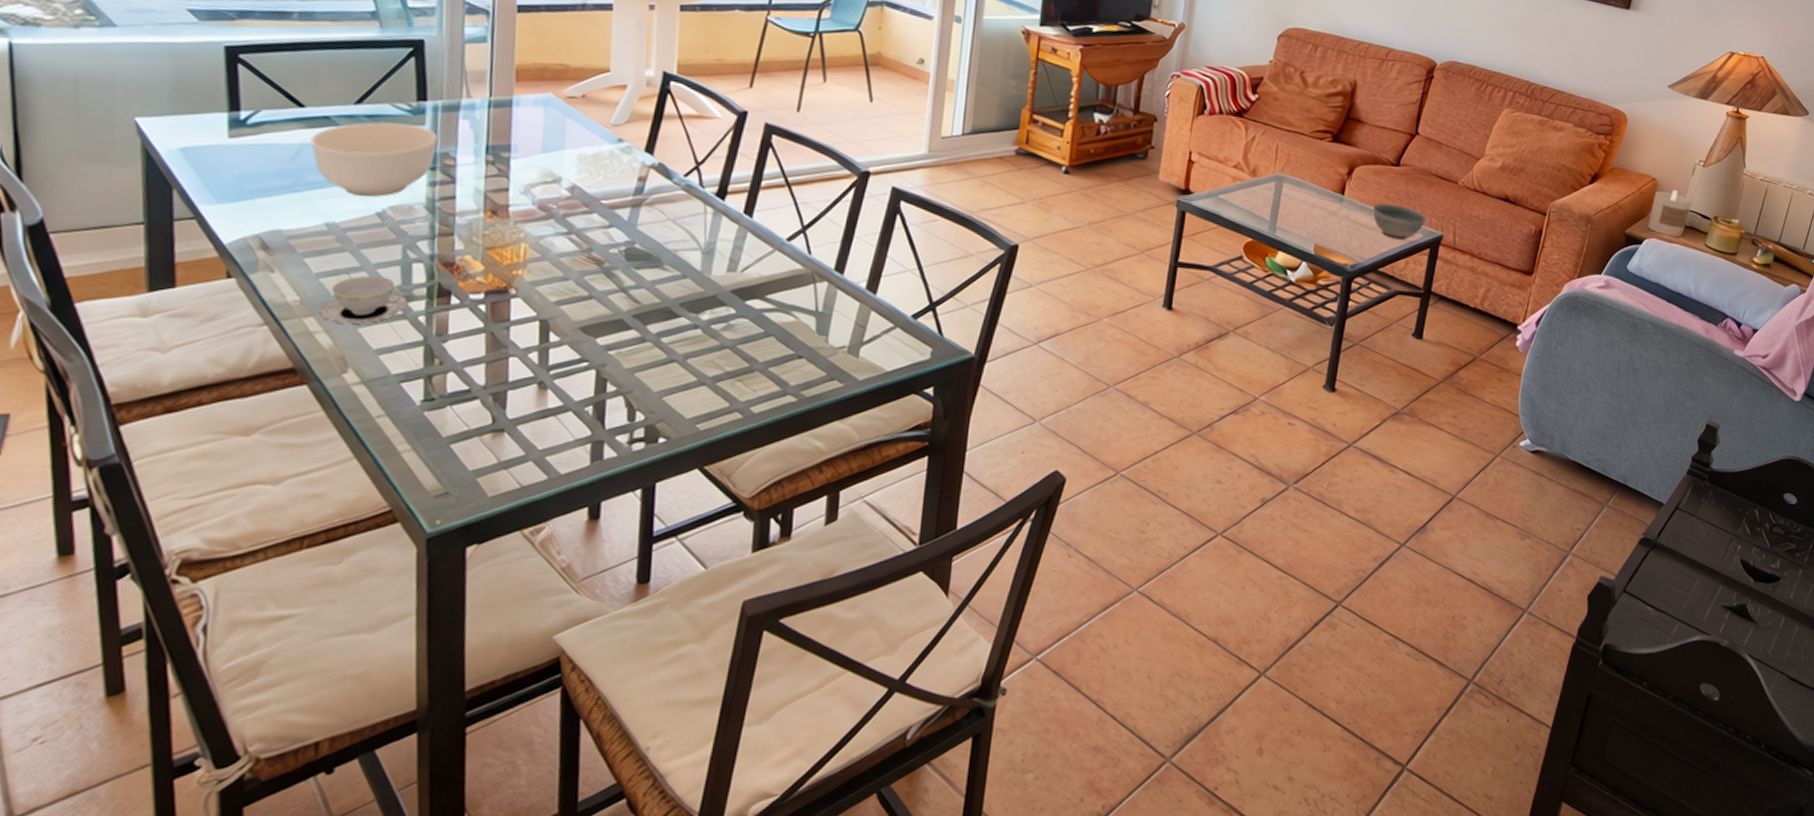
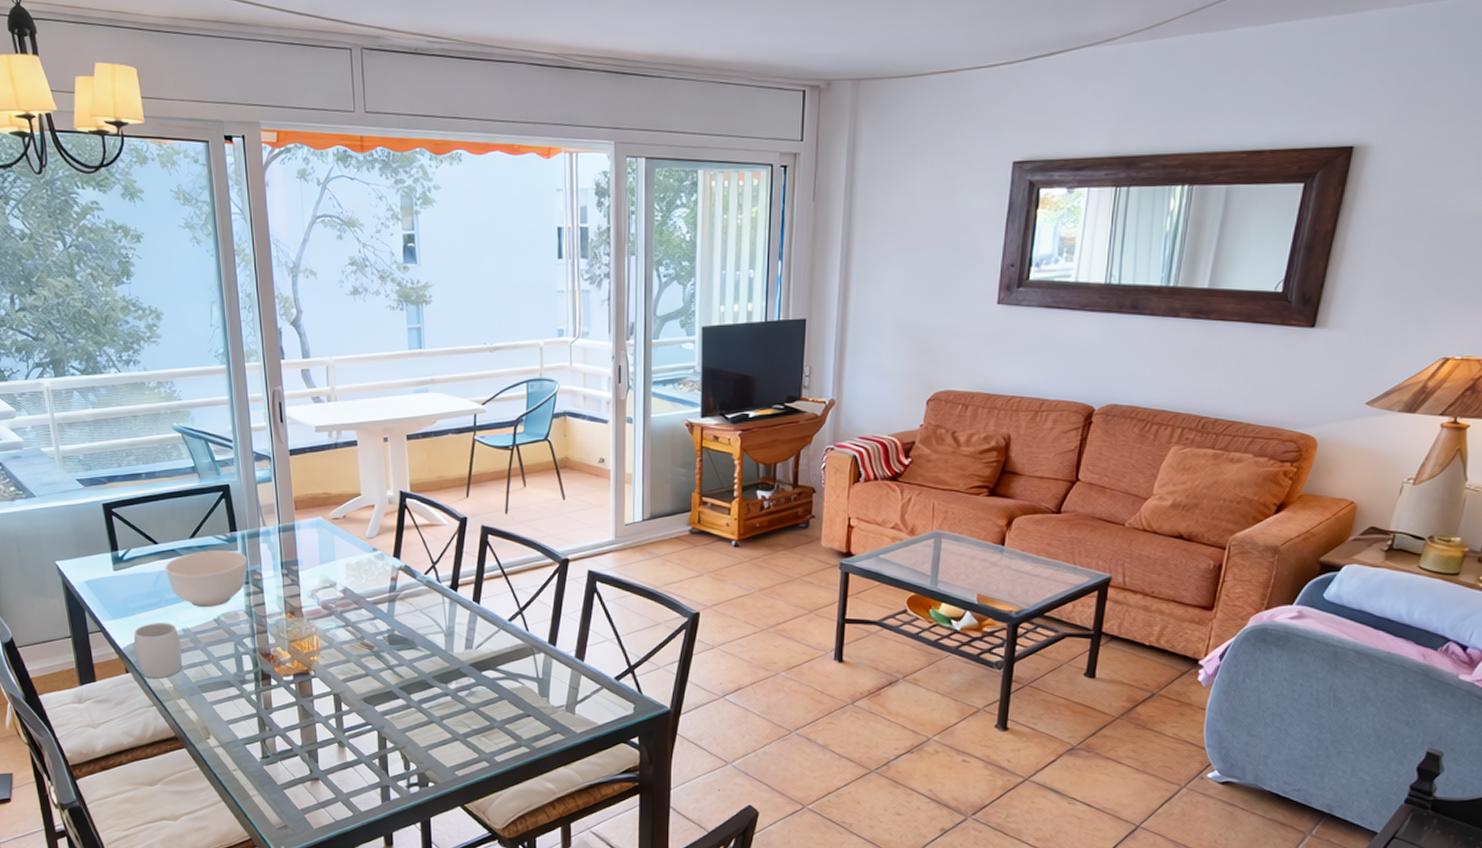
mug: none [244,212,321,288] -> present [133,623,183,678]
teacup: present [320,275,409,324] -> none [187,666,244,702]
bowl: present [1373,203,1427,240] -> none [1036,551,1093,584]
candle: present [1648,190,1693,238] -> none [1346,512,1401,562]

